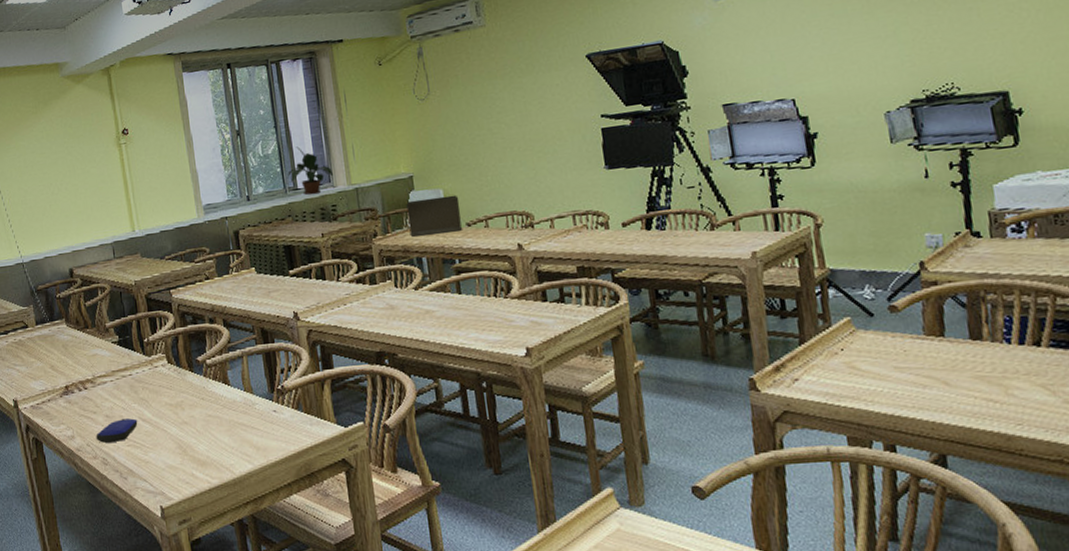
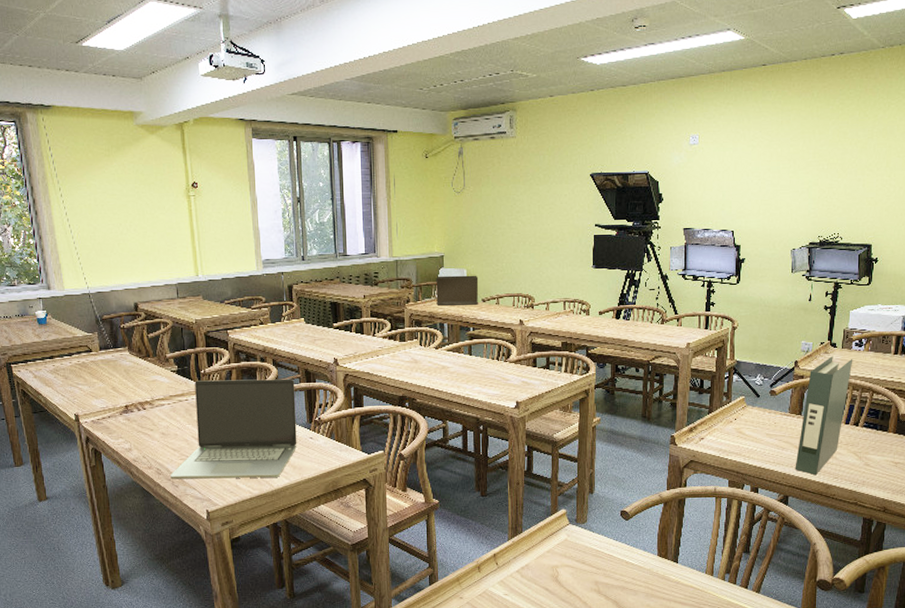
computer mouse: present [96,418,138,443] -> none [151,437,191,456]
laptop: none [117,340,259,471] -> present [169,379,297,480]
potted plant: present [288,146,333,196] -> none [339,218,378,262]
binder: none [945,250,1014,423] -> present [795,356,853,476]

